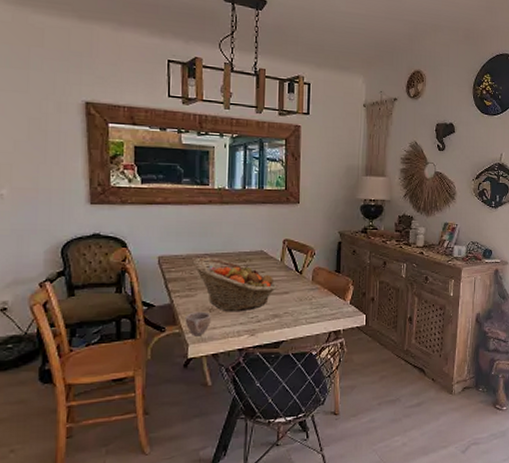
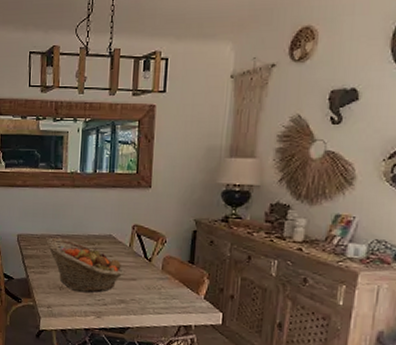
cup: present [185,311,211,336] -> none [38,288,61,311]

